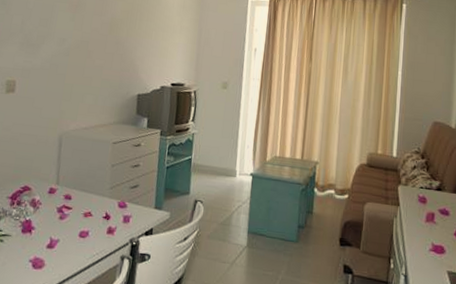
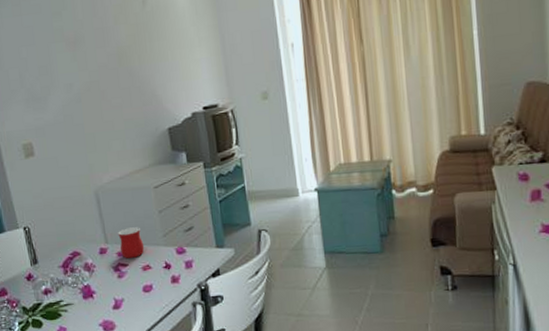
mug: none [68,174,91,203] -> present [118,227,145,258]

